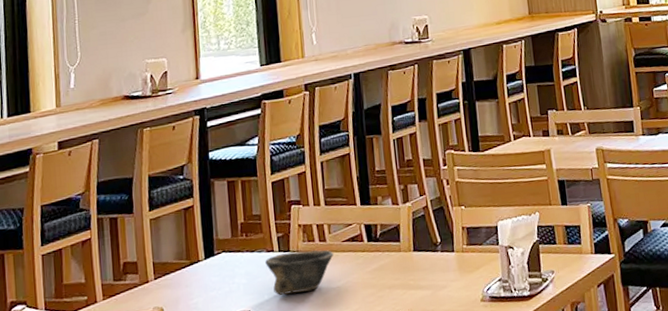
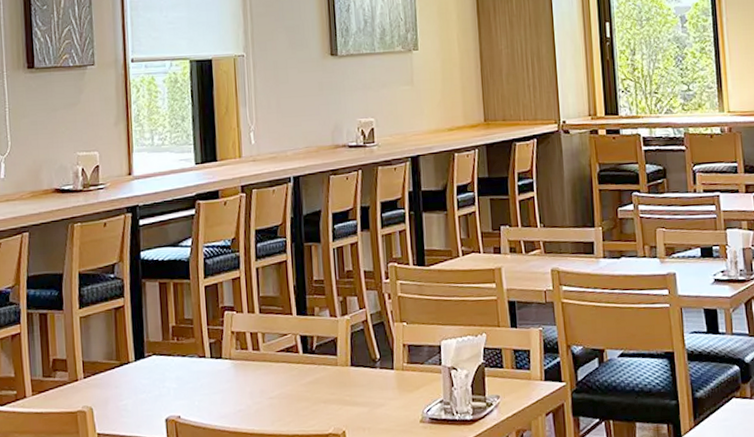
bowl: present [265,250,334,295] -> none [196,359,267,402]

